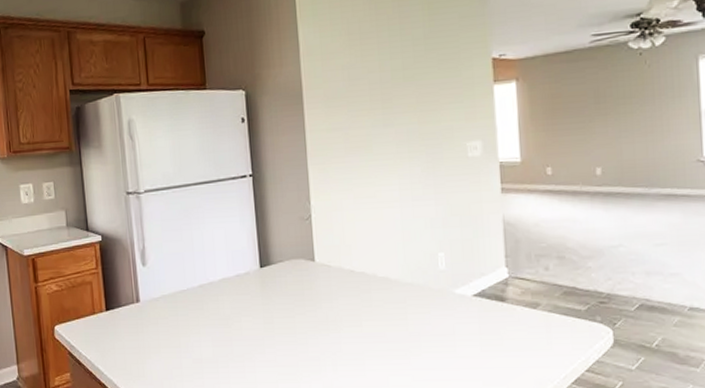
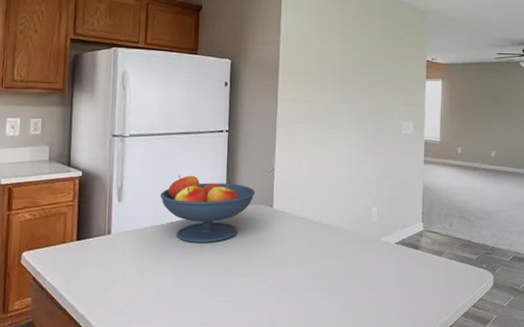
fruit bowl: none [185,230,292,307] -> present [160,175,255,243]

